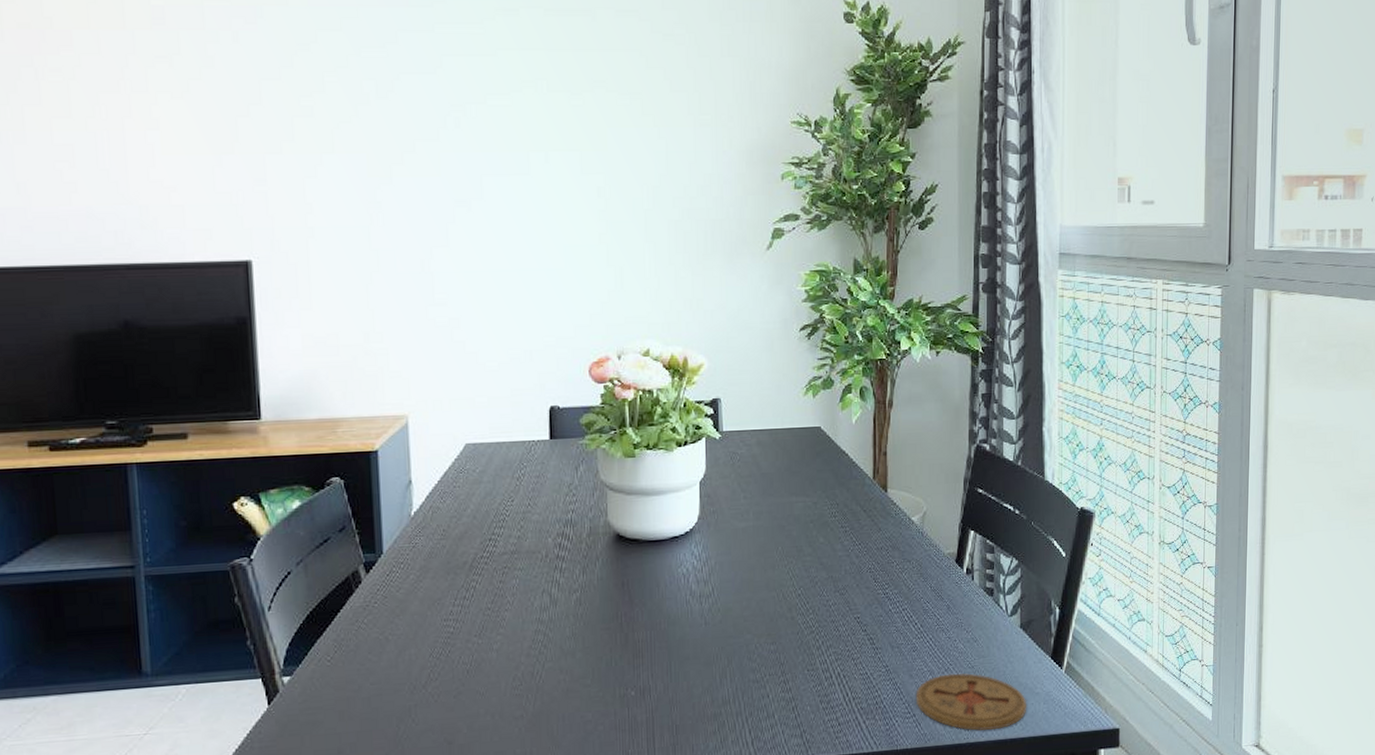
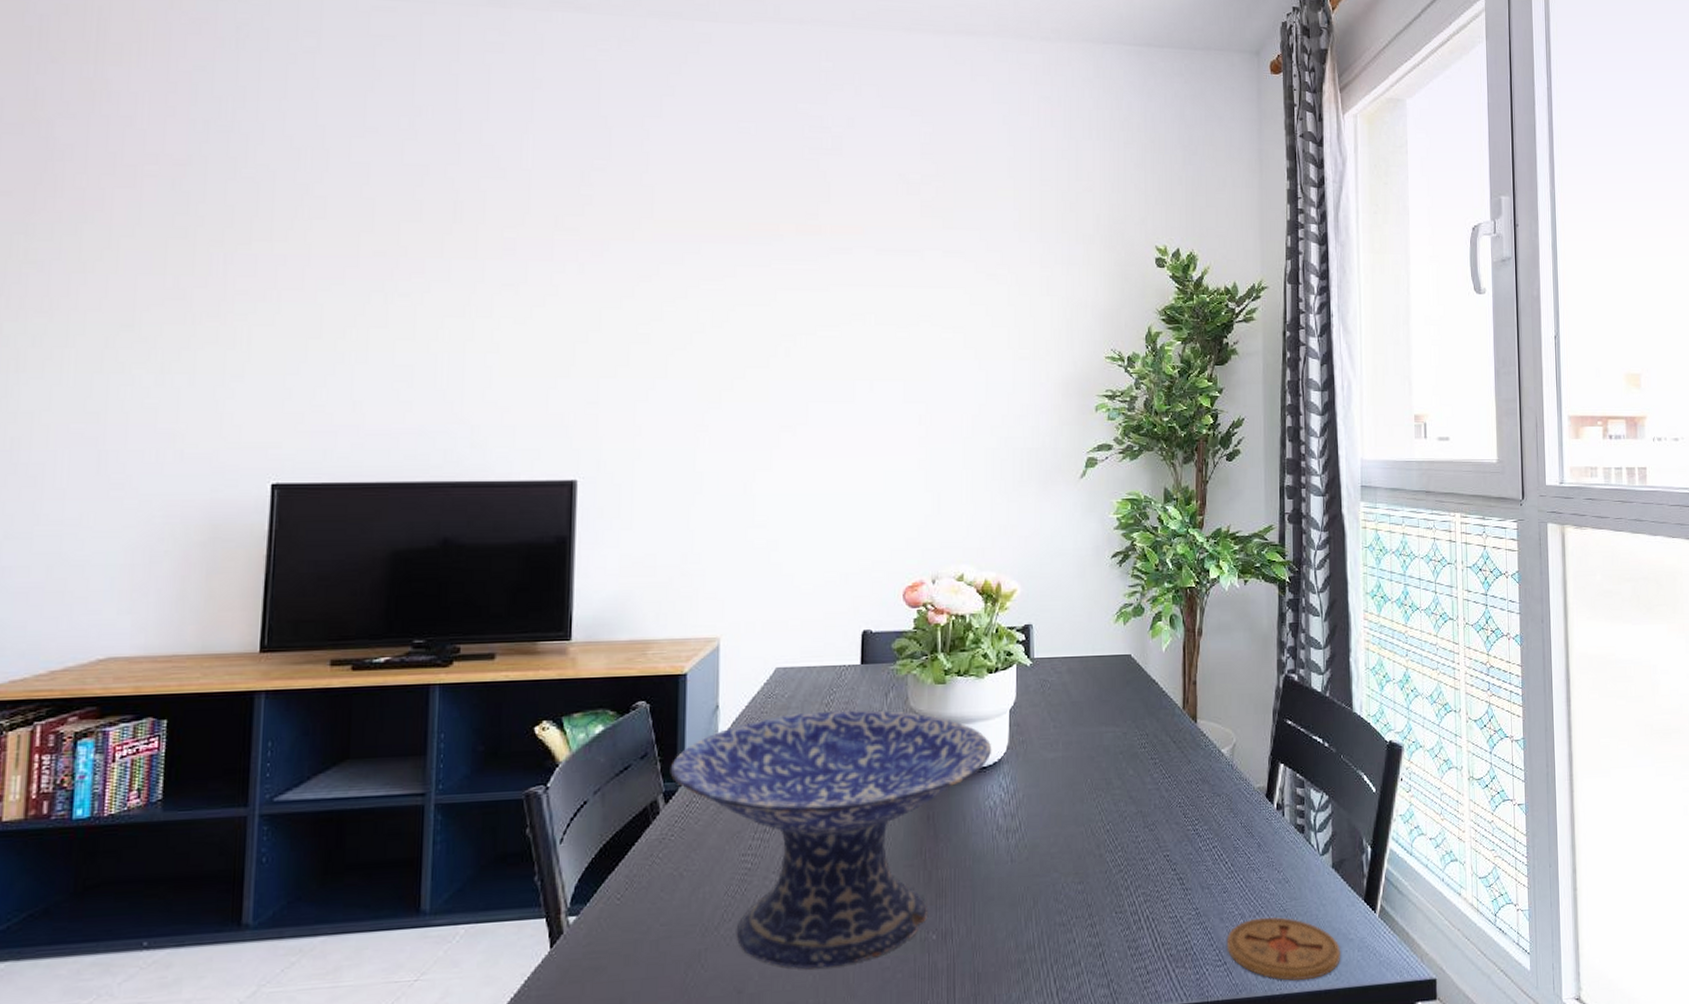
decorative bowl: none [368,483,684,723] -> present [670,710,992,970]

